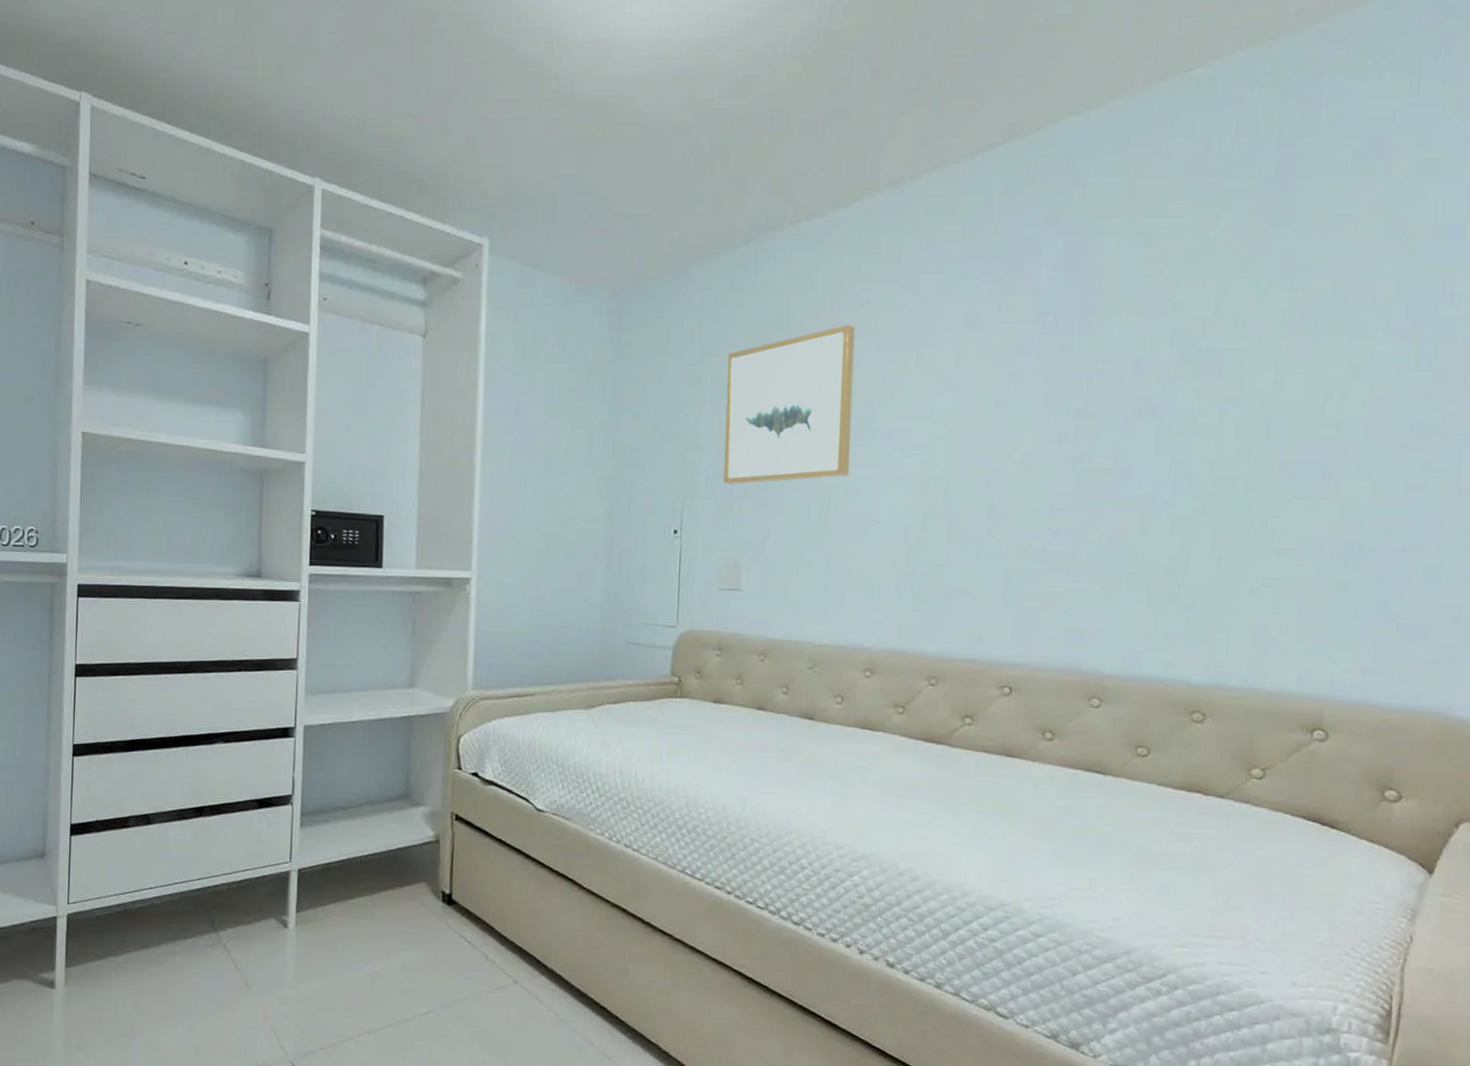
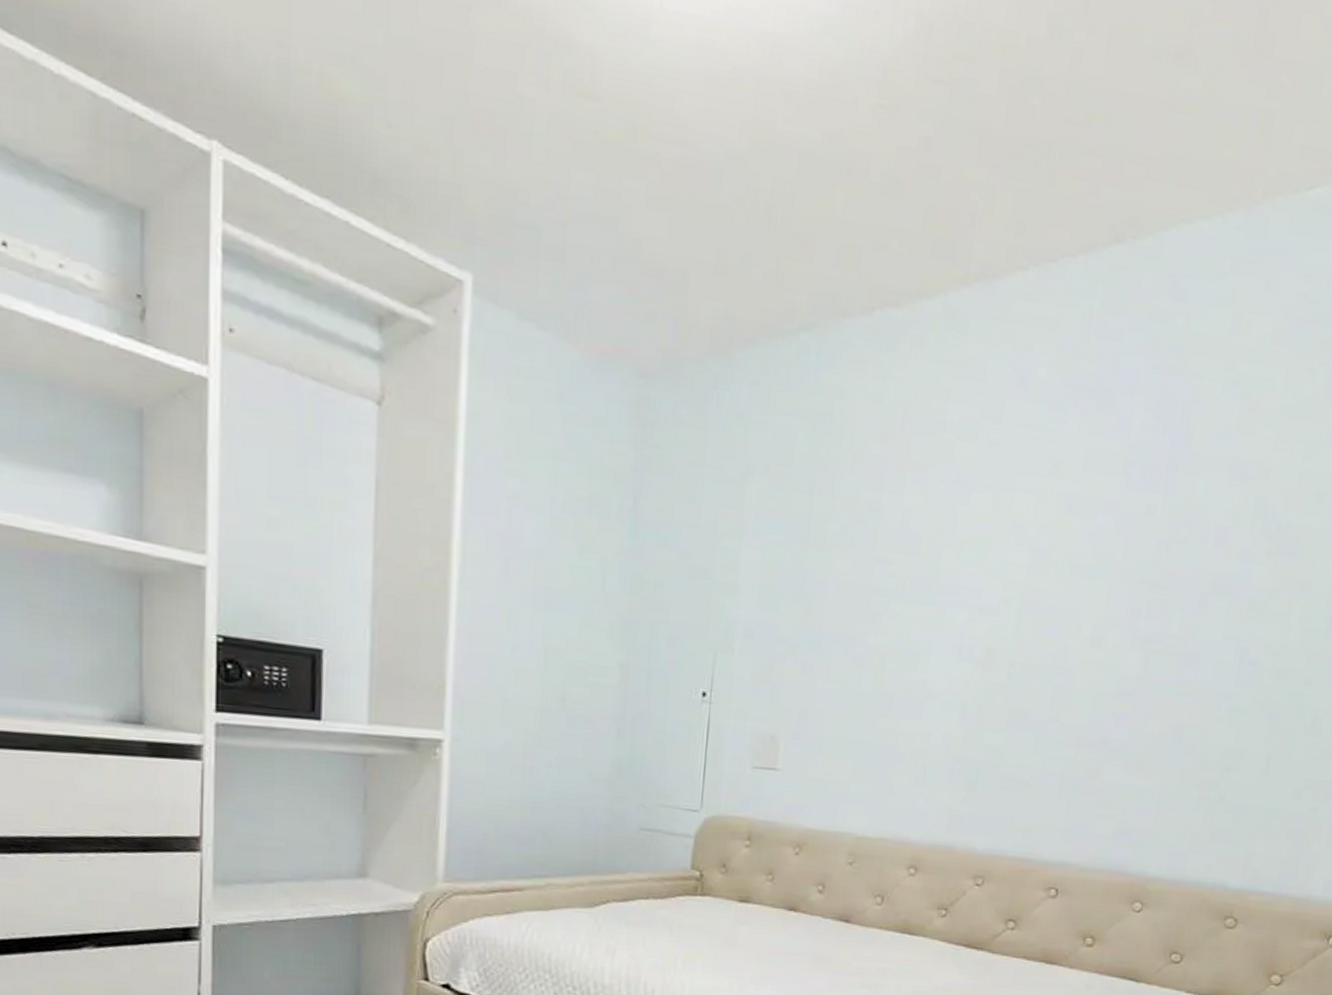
wall art: present [723,325,856,485] -> none [764,452,928,641]

